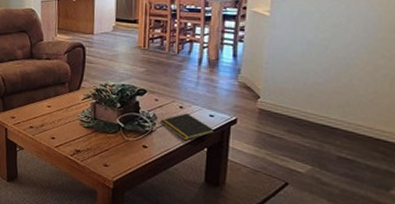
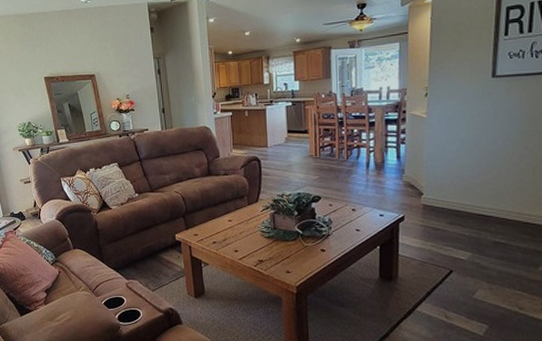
notepad: present [160,113,215,141] -> none [335,215,385,241]

